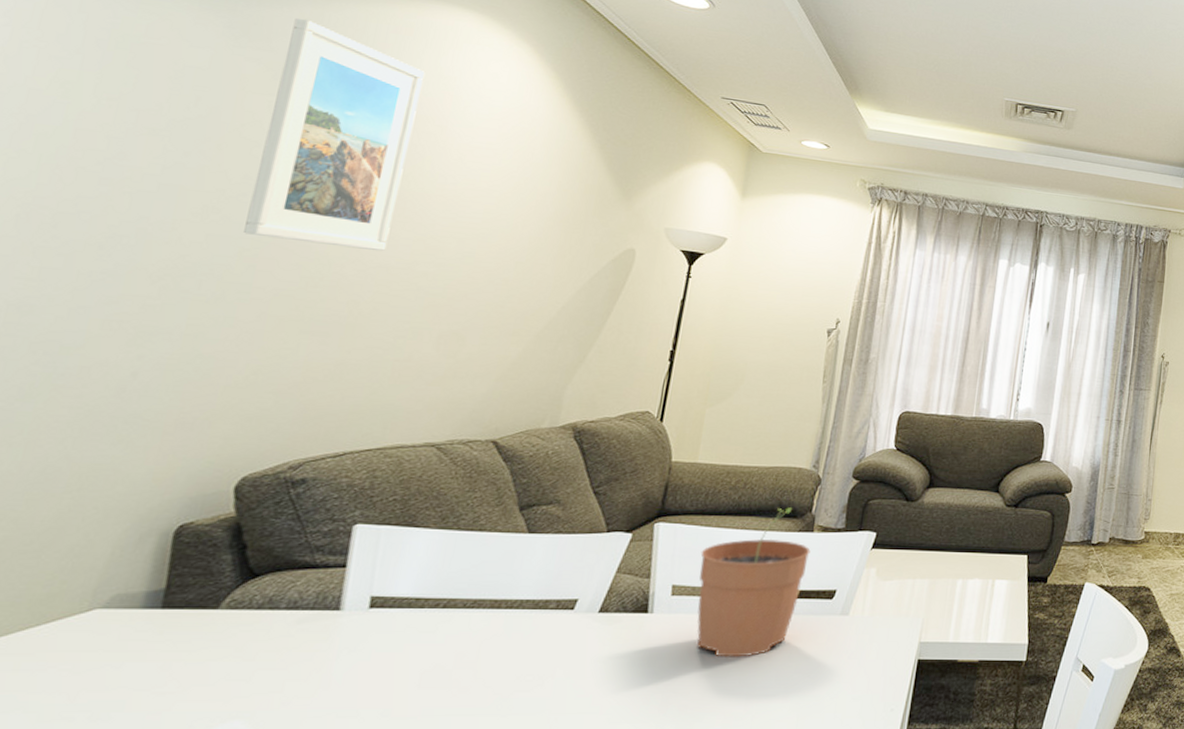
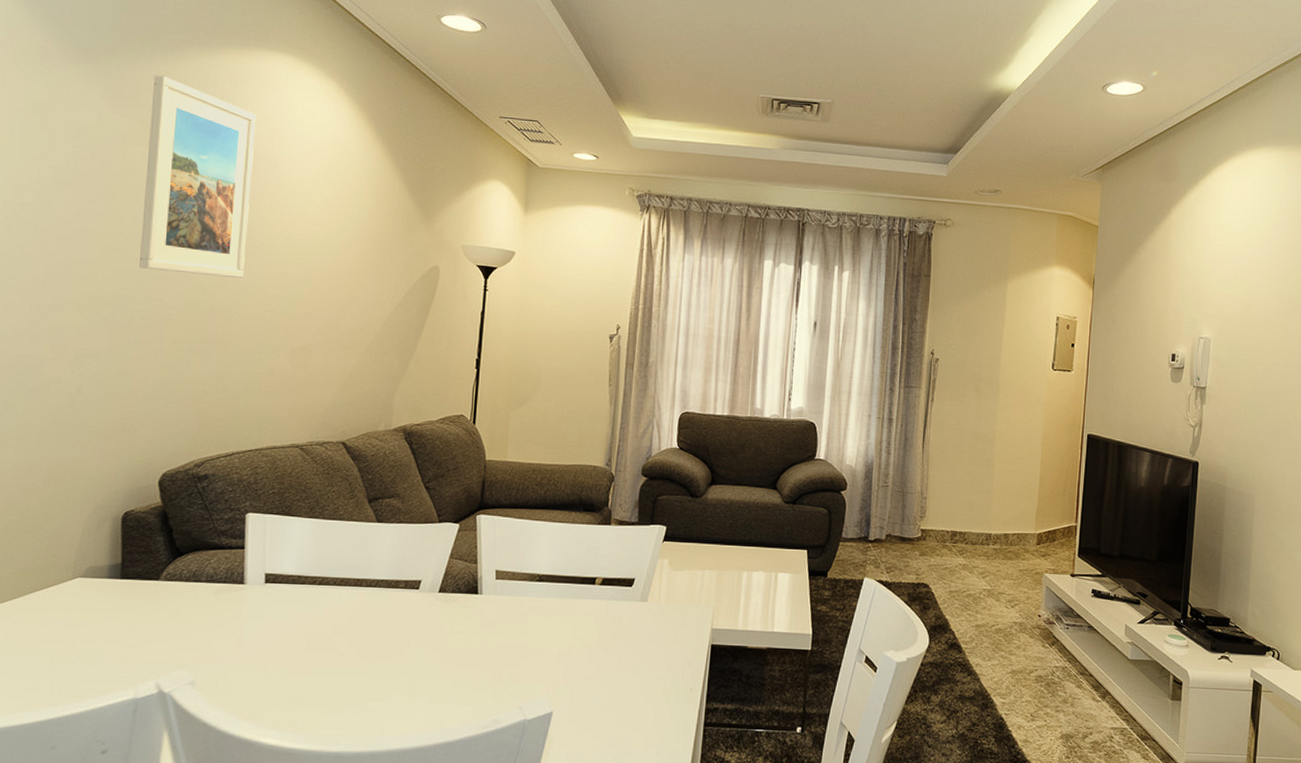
plant pot: present [697,507,811,657] -> none [517,502,610,636]

